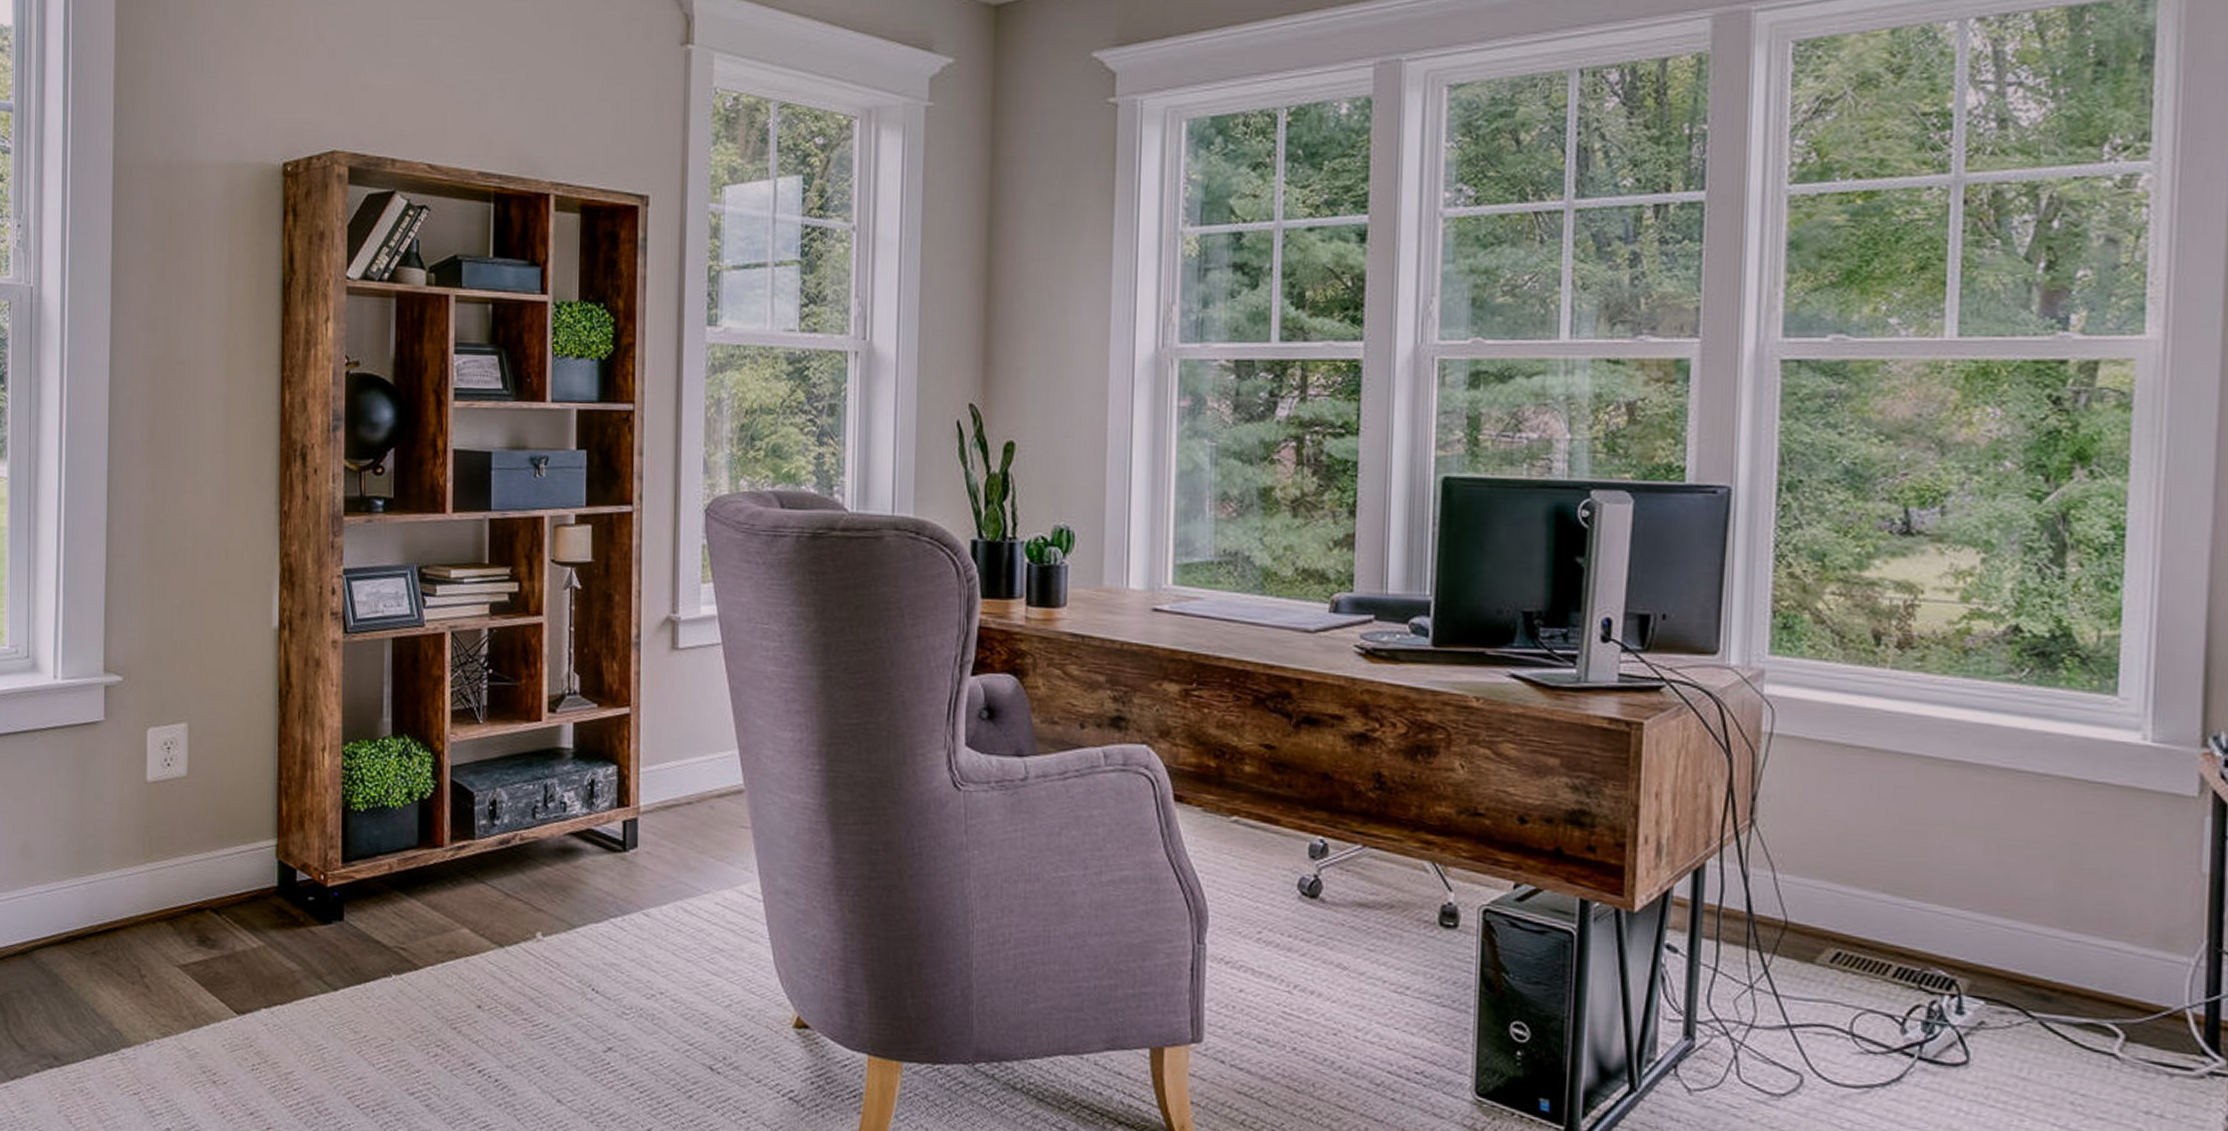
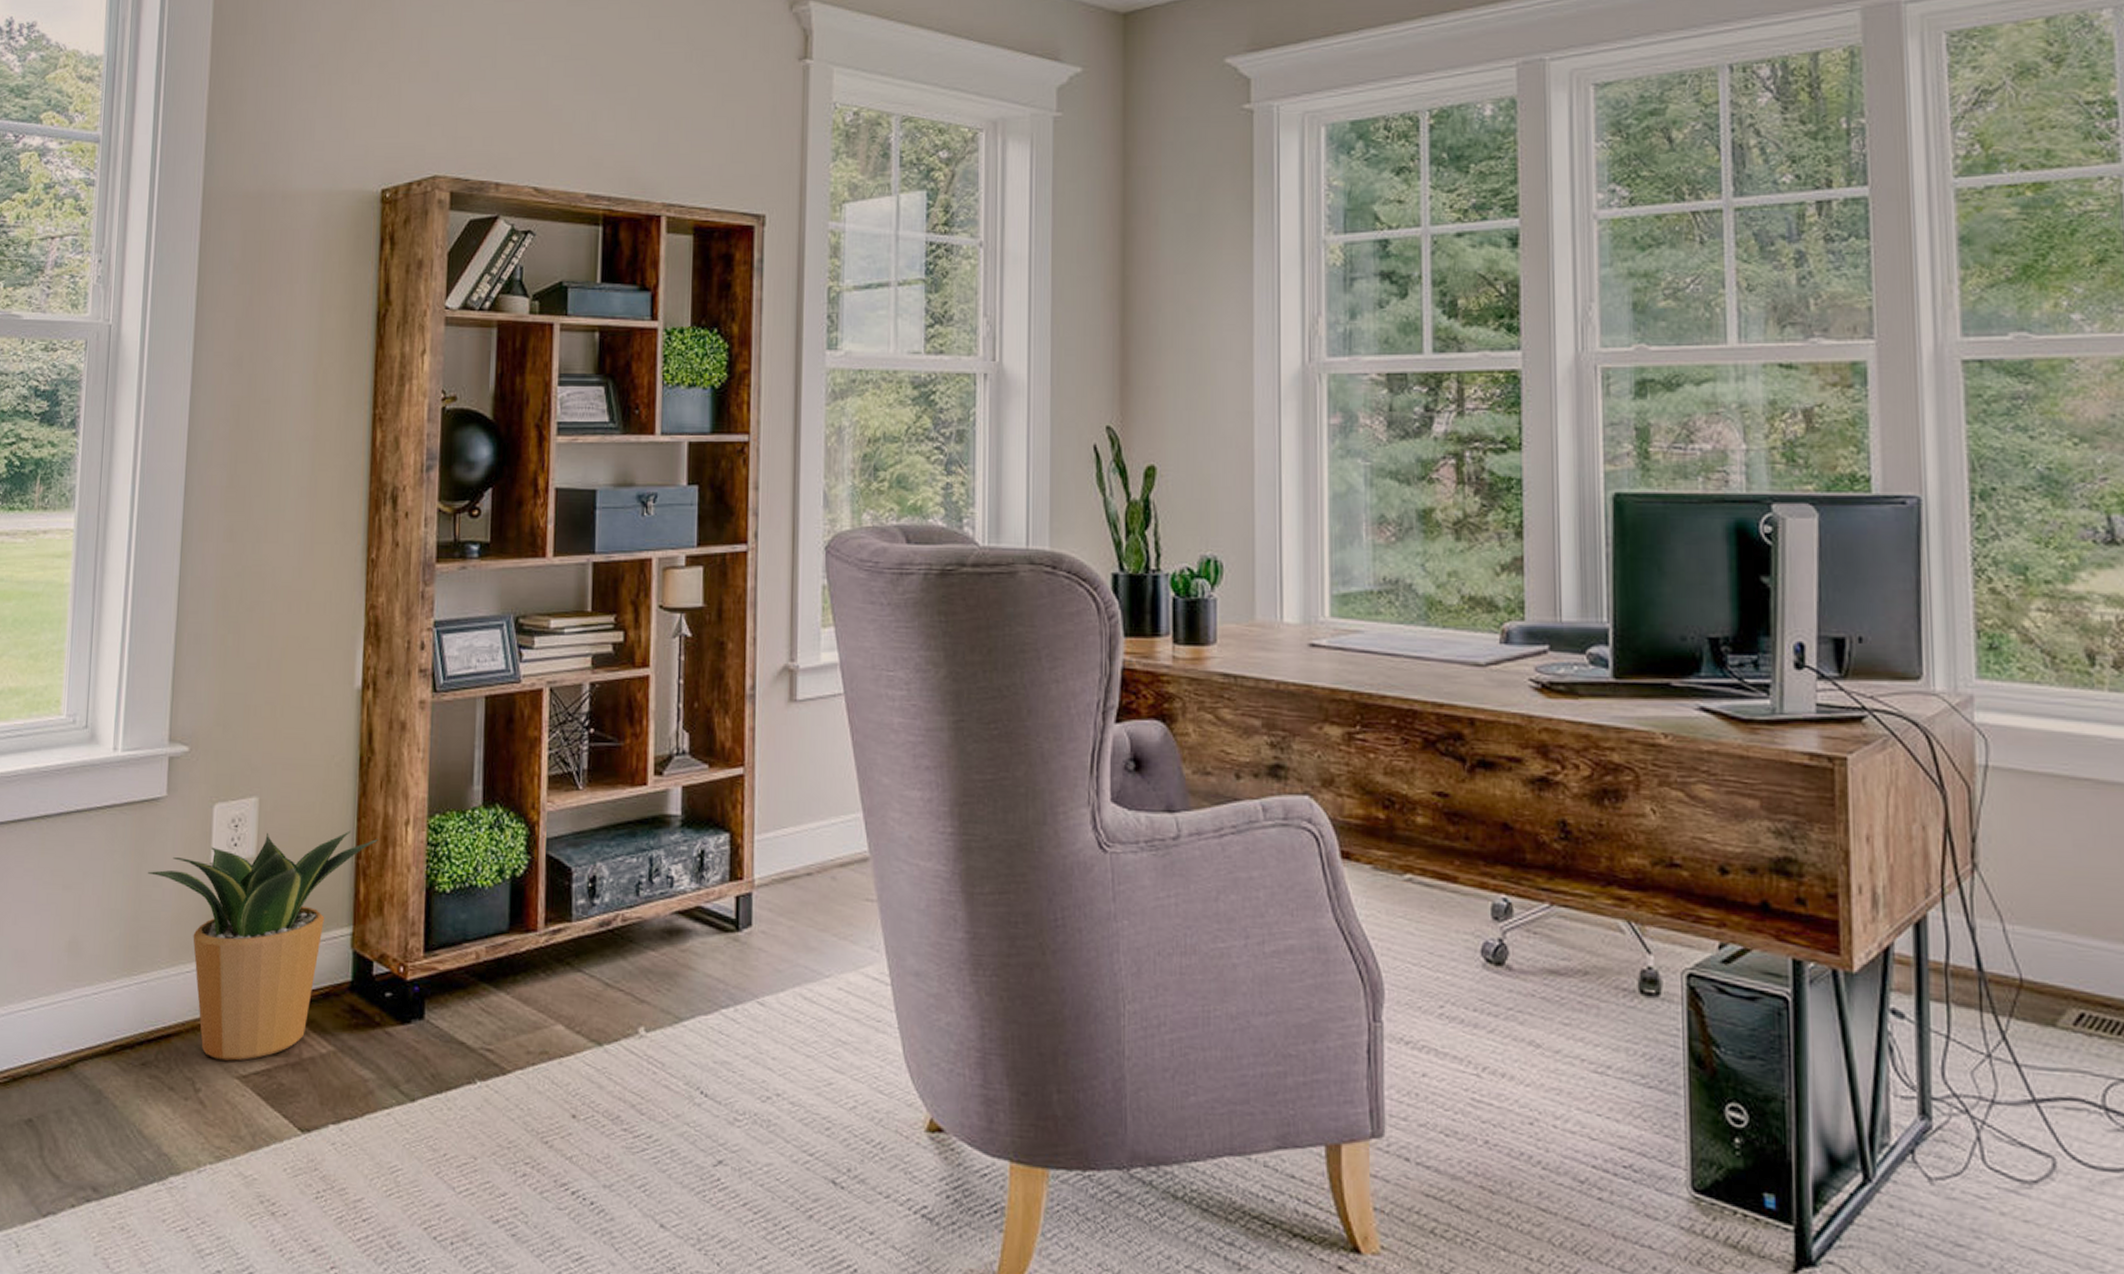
potted plant: none [90,754,299,952] -> present [148,830,379,1061]

